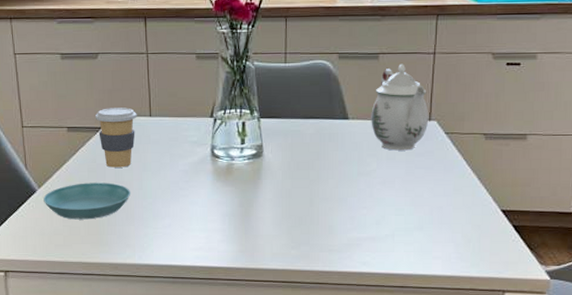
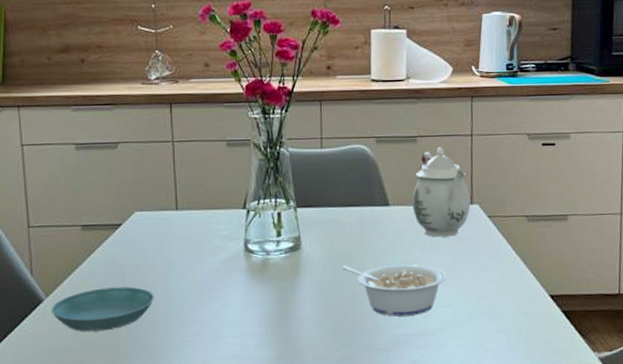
coffee cup: present [94,107,137,168] -> none [113,201,162,269]
legume: none [300,173,400,222] -> present [342,264,446,317]

